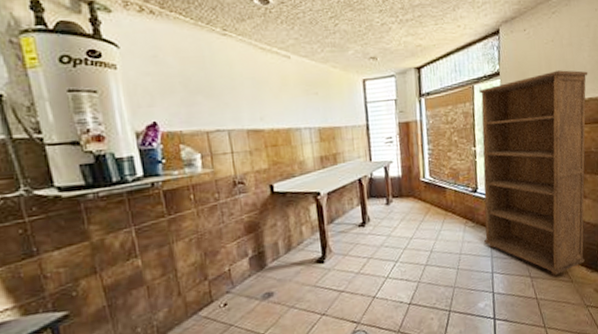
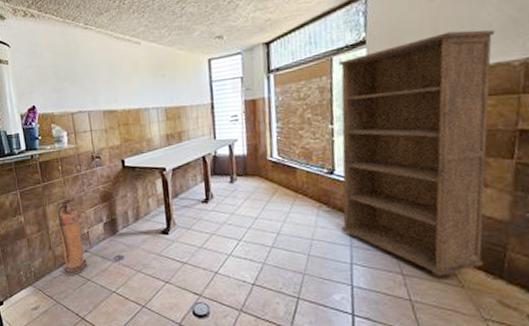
fire extinguisher: none [190,233,230,324] -> present [58,199,88,275]

